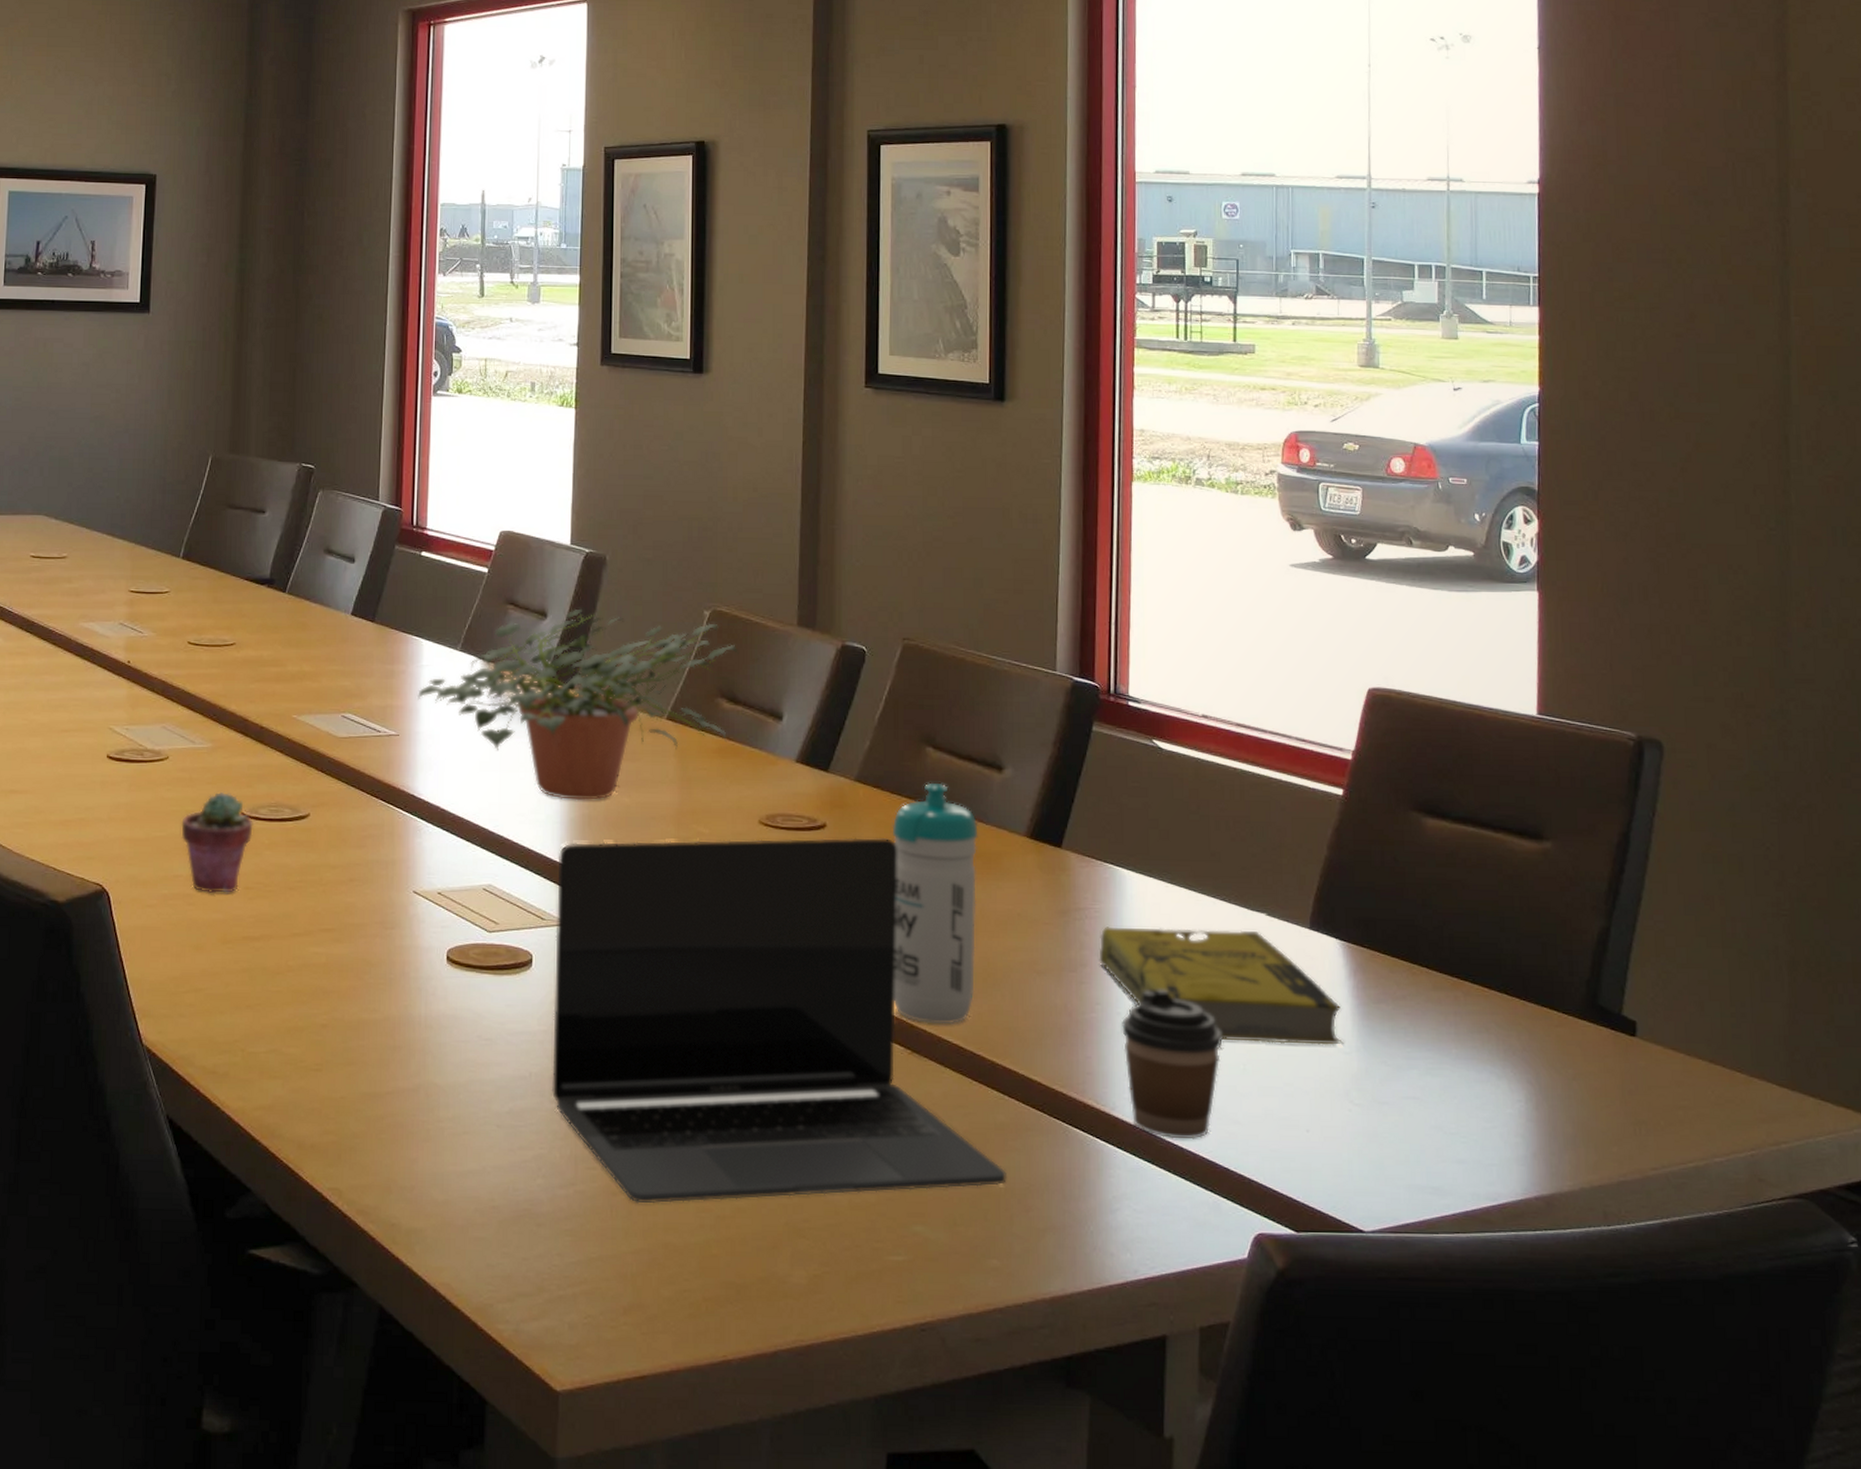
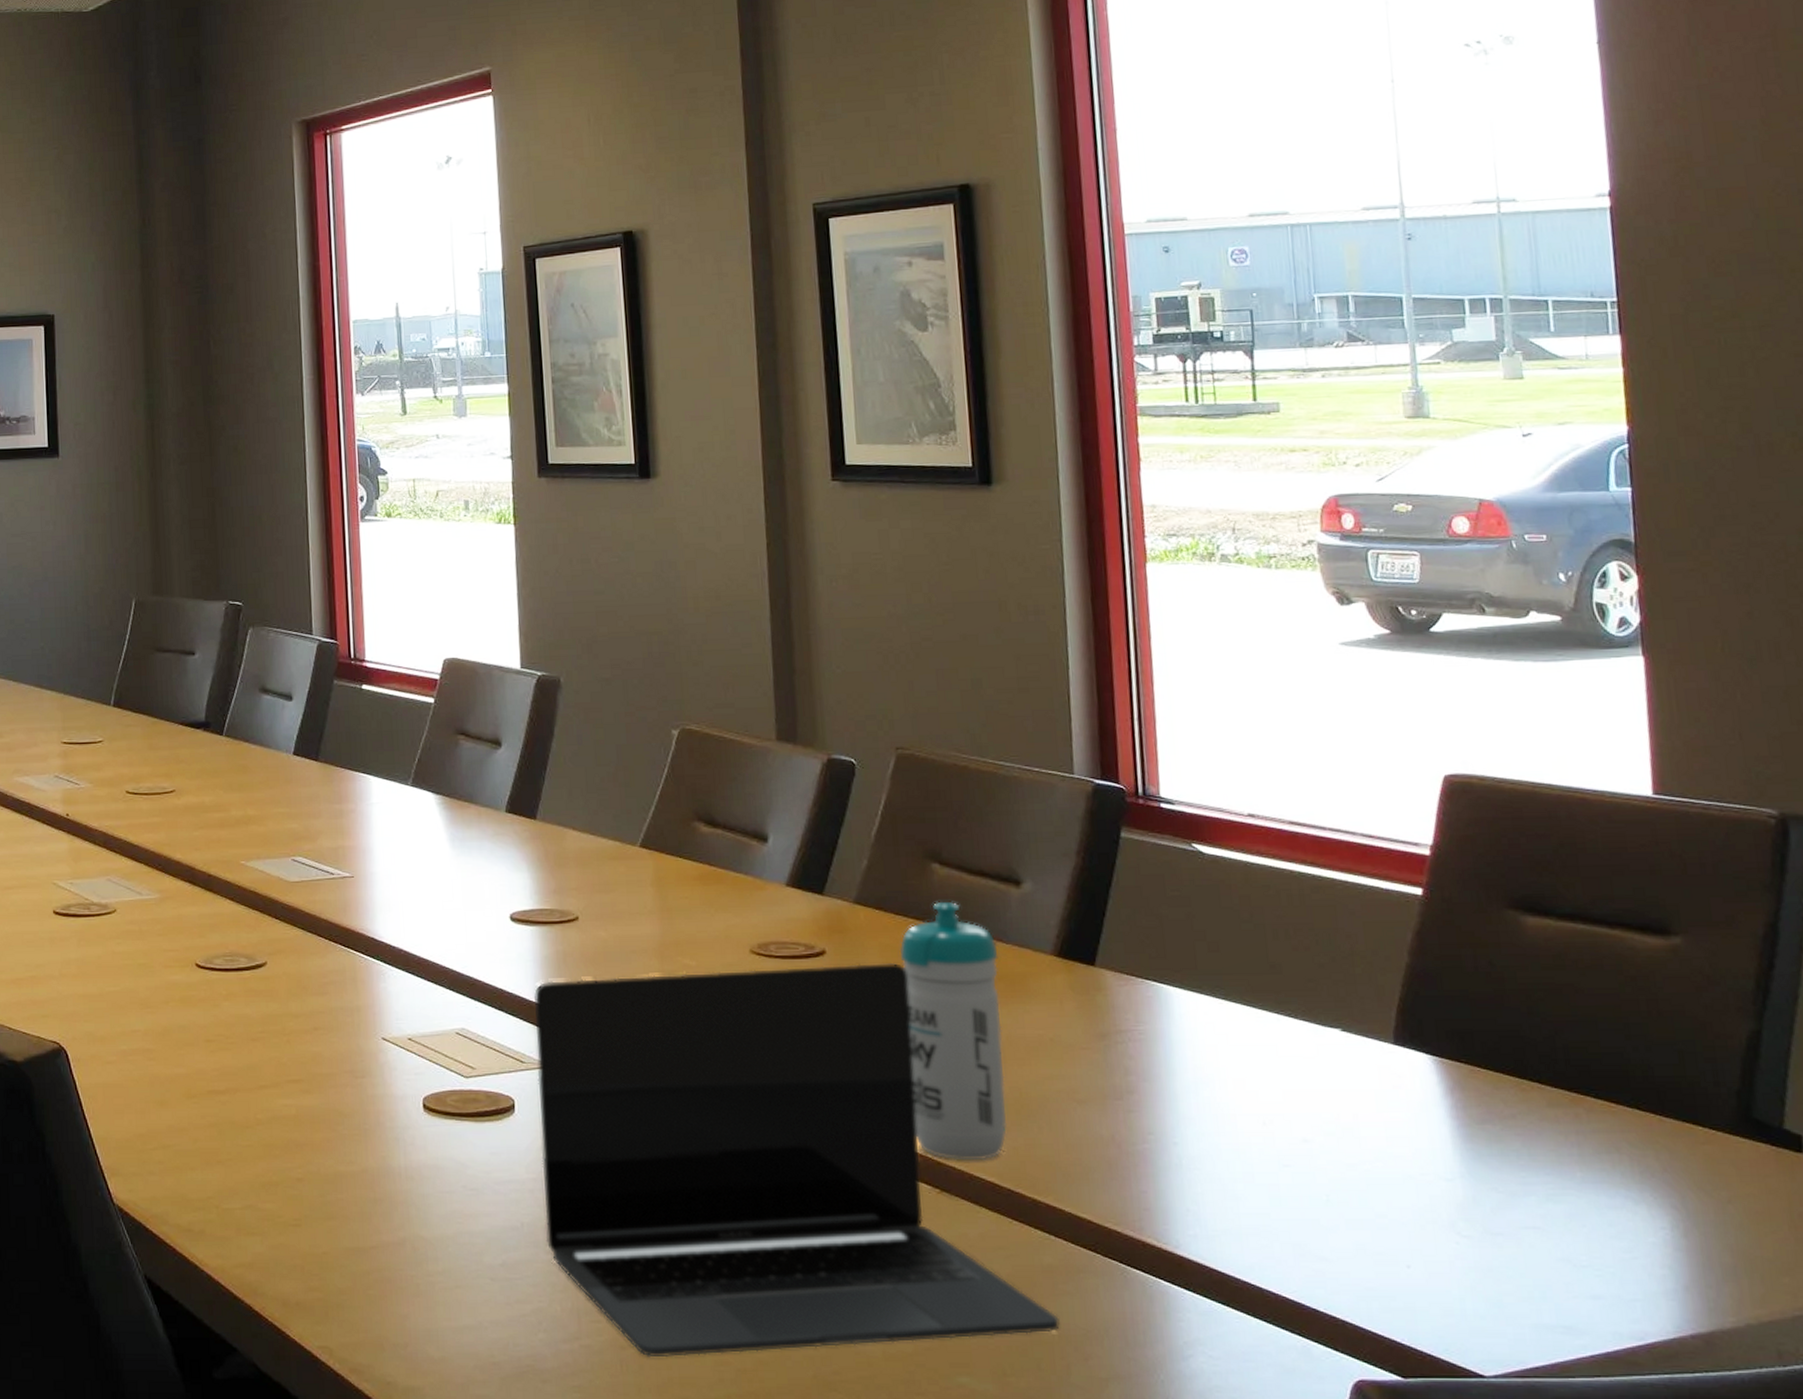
potted succulent: present [181,791,253,894] -> none [135,943,210,1048]
potted plant: present [418,608,739,800] -> none [370,735,713,936]
book: present [1099,926,1344,1045] -> none [1146,1048,1445,1172]
coffee cup: present [1122,989,1224,1140] -> none [1179,1115,1301,1279]

